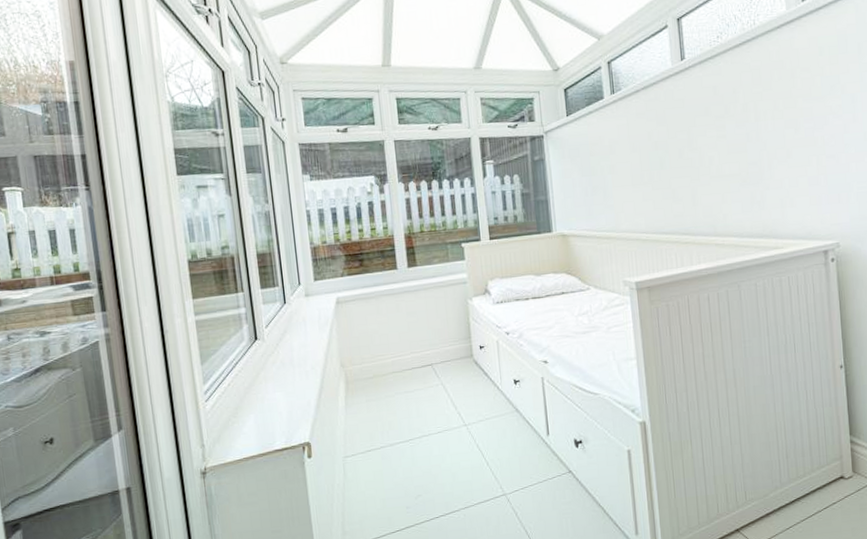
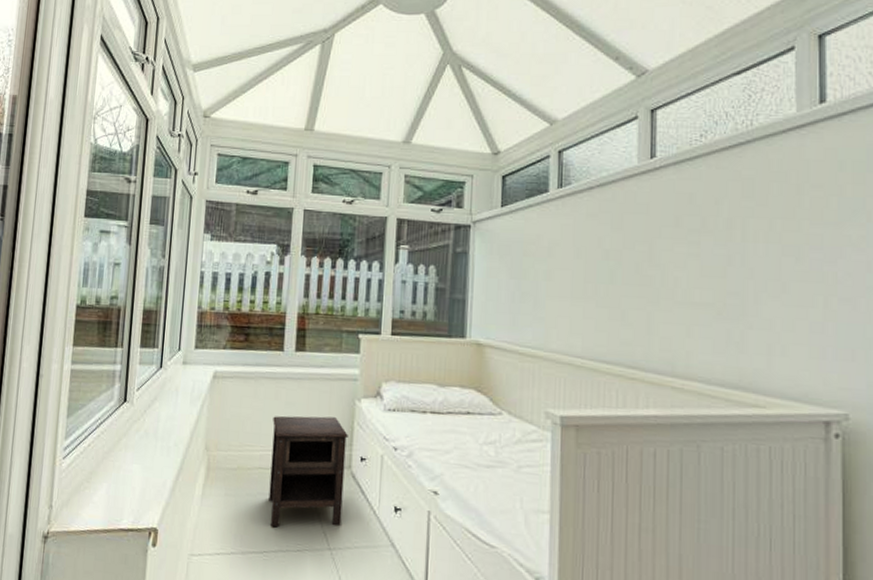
nightstand: none [398,317,472,419] -> present [269,415,348,528]

